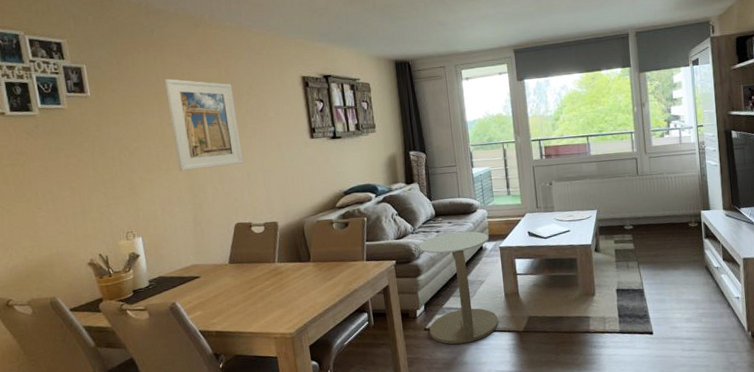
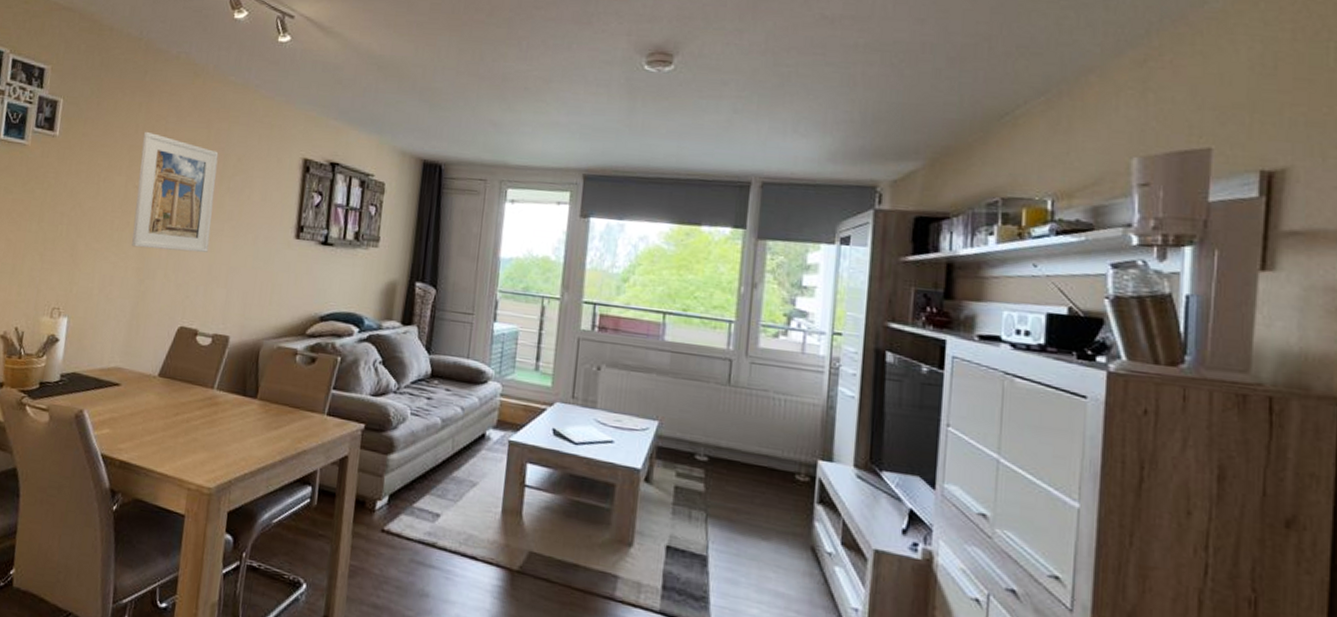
side table: present [419,231,499,345] -> none [387,403,497,567]

